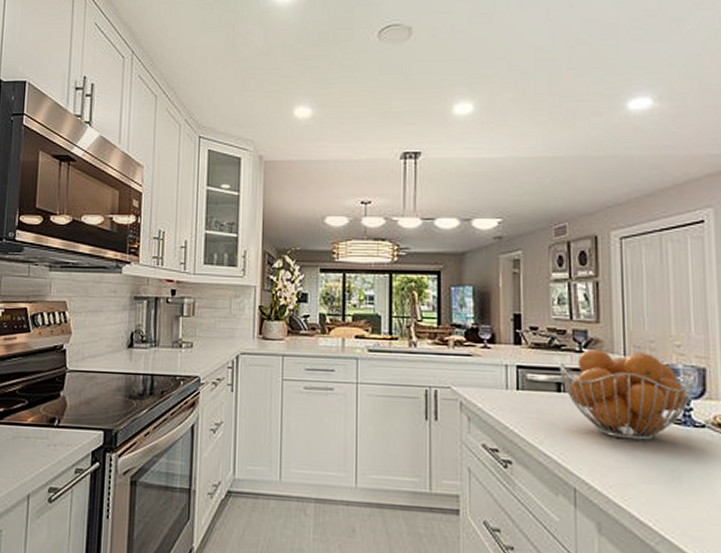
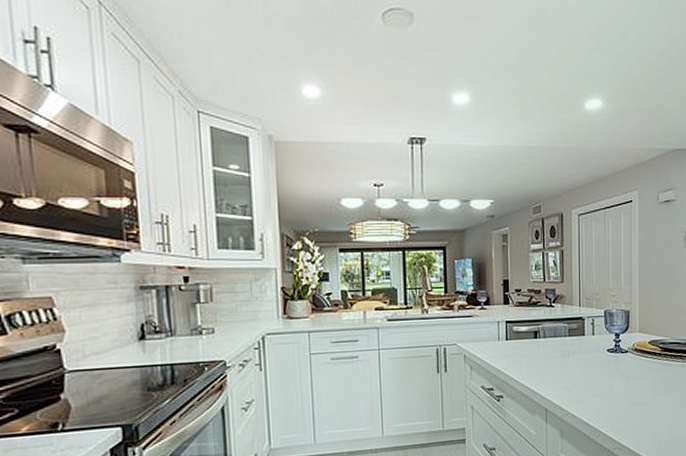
fruit basket: present [559,349,696,441] -> none [536,303,623,368]

